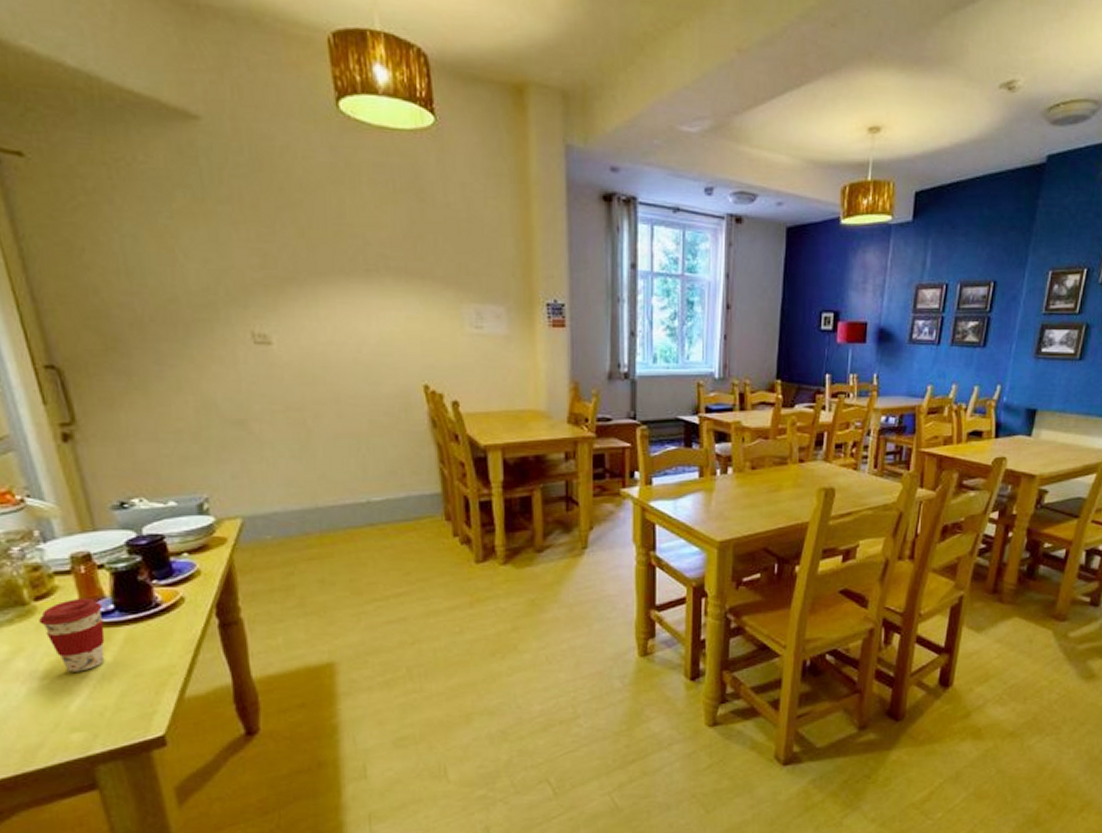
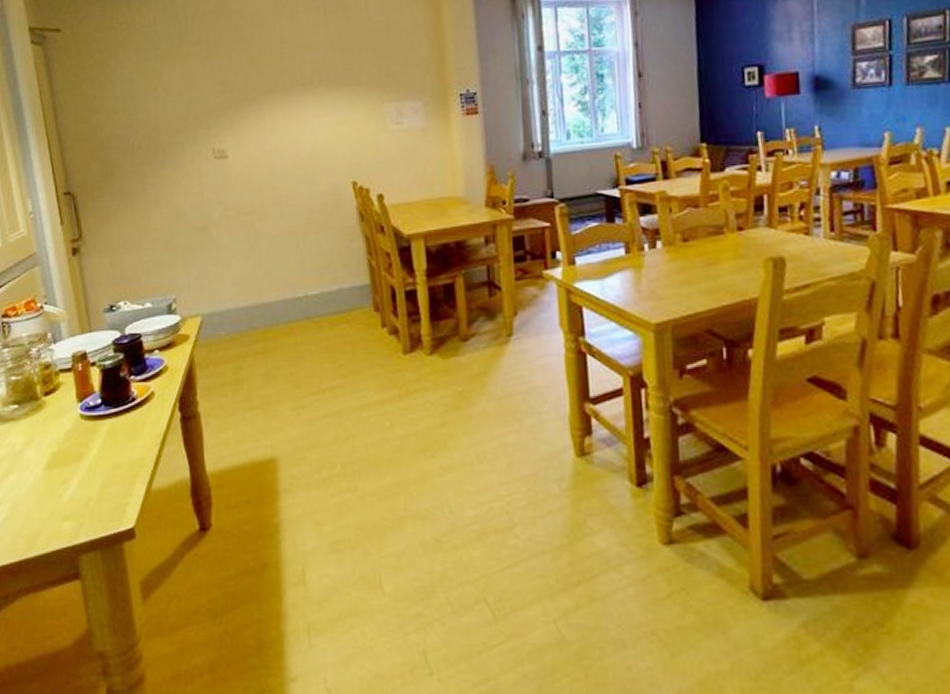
coffee cup: present [39,597,105,672] -> none [47,393,93,463]

